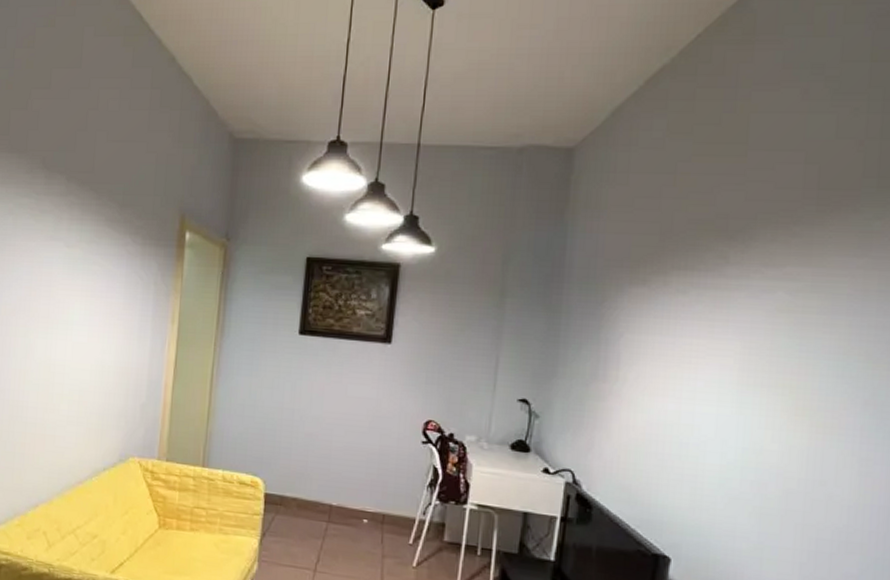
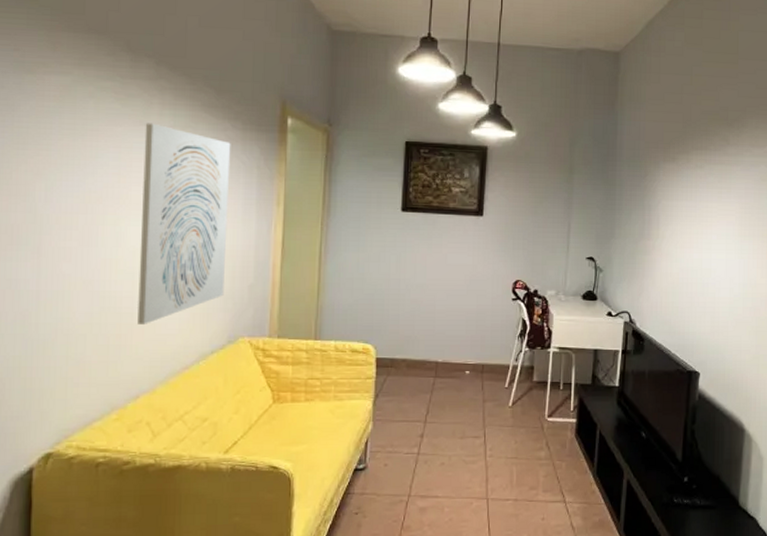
wall art: none [40,238,131,436] -> present [137,123,231,324]

